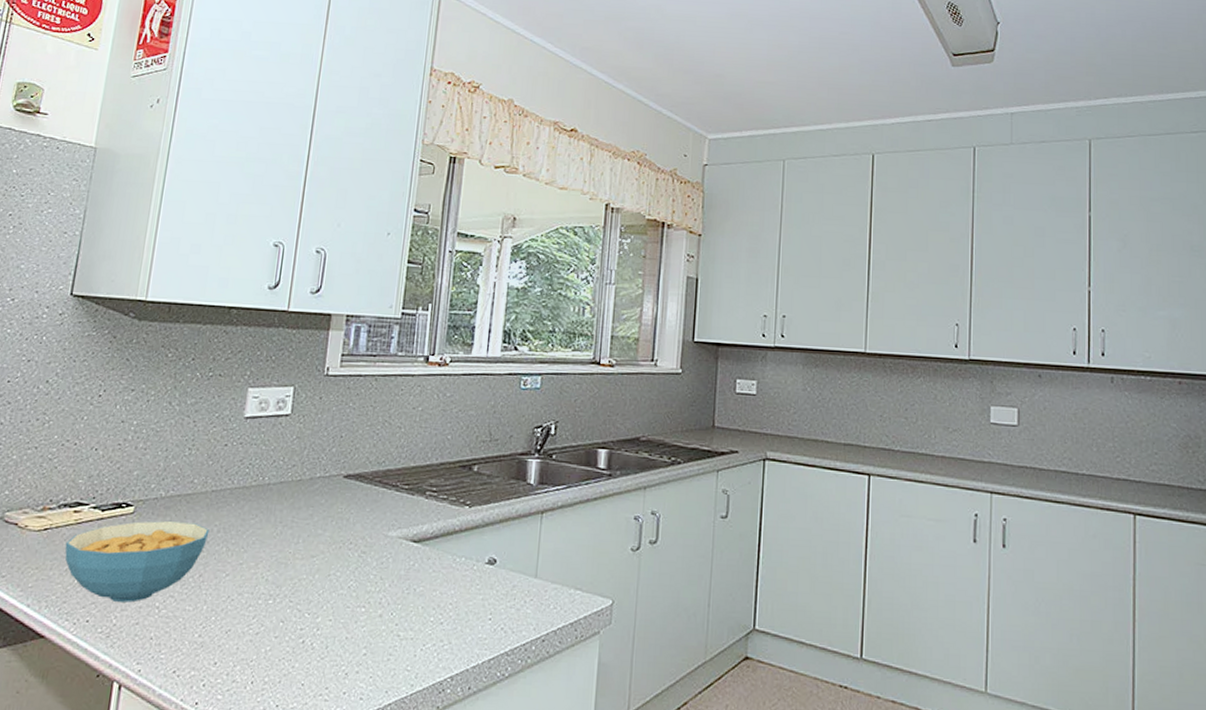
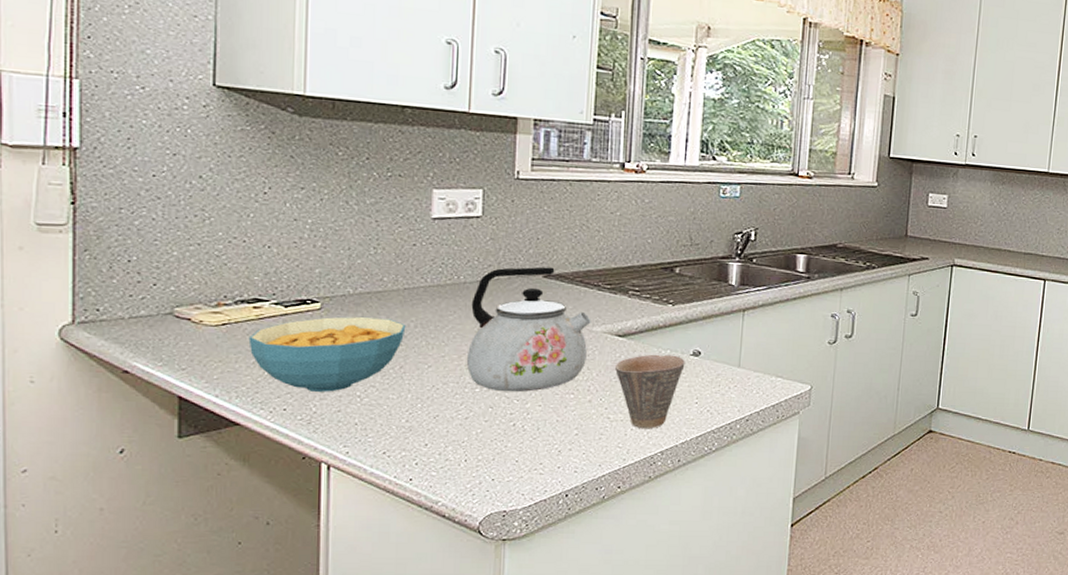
kettle: none [262,466,387,605] -> present [466,267,591,392]
cup: none [407,562,480,650] -> present [614,354,685,429]

